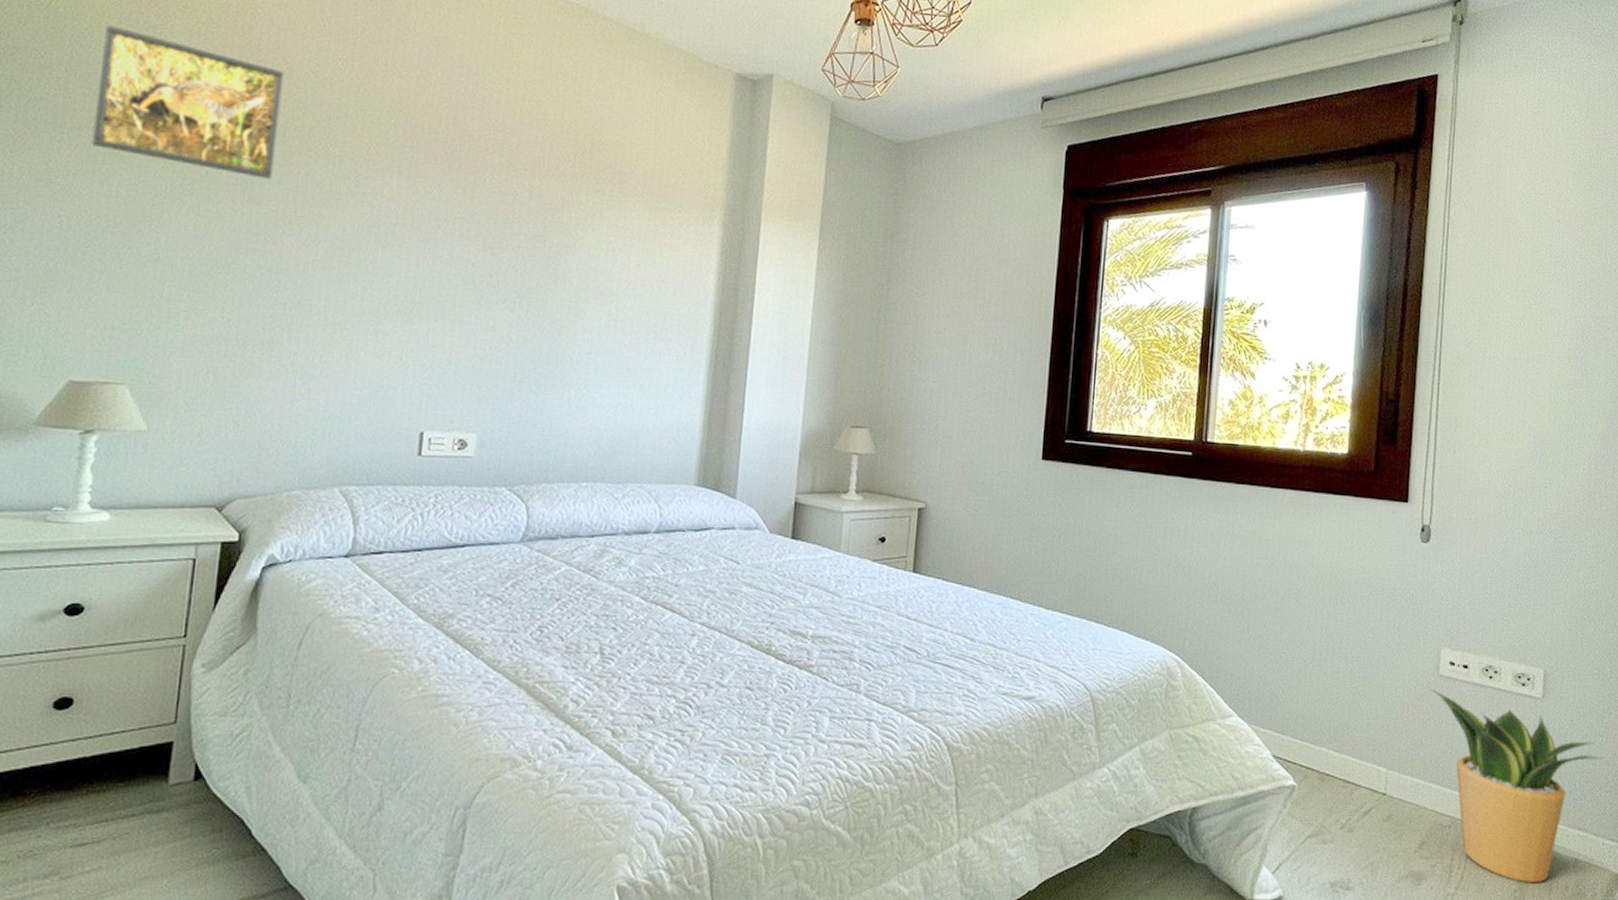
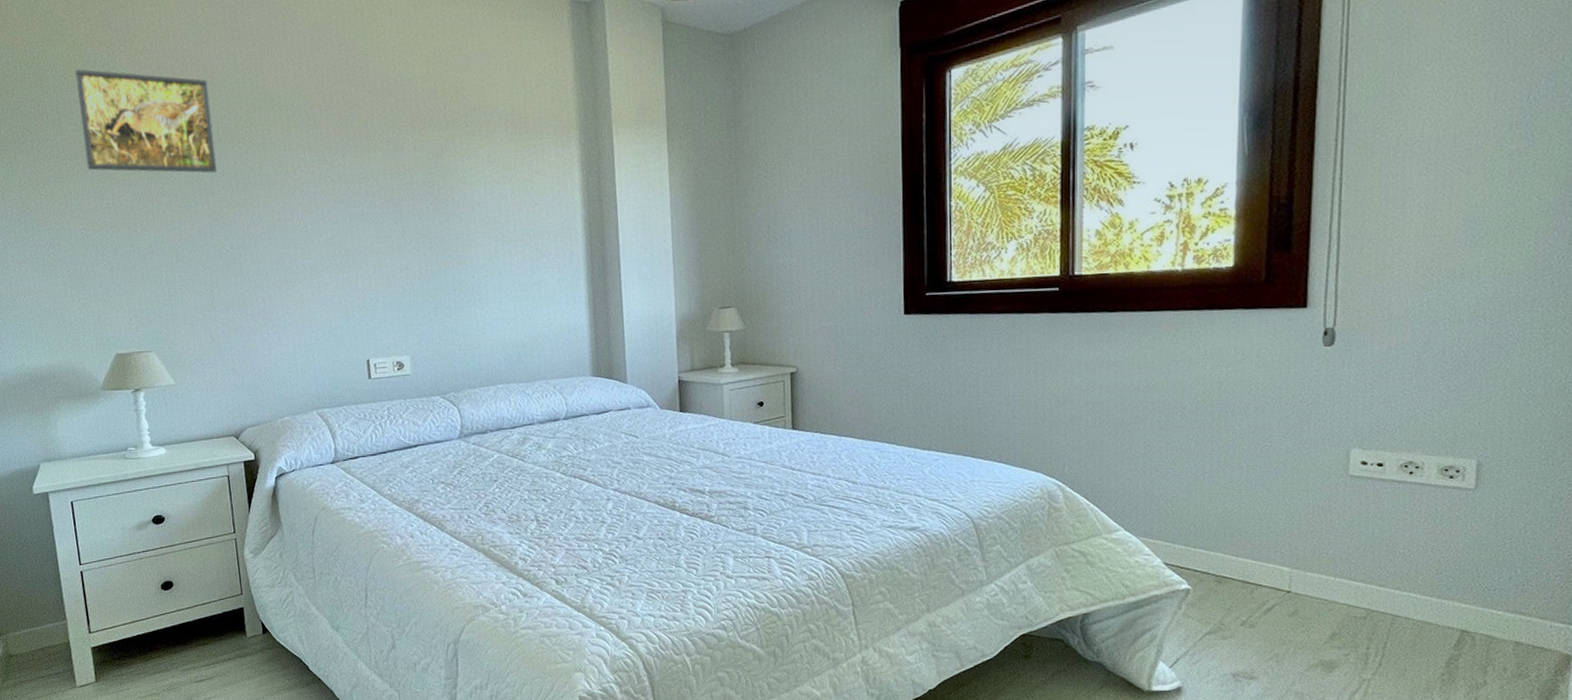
potted plant: present [1430,688,1604,883] -> none [1339,489,1553,667]

